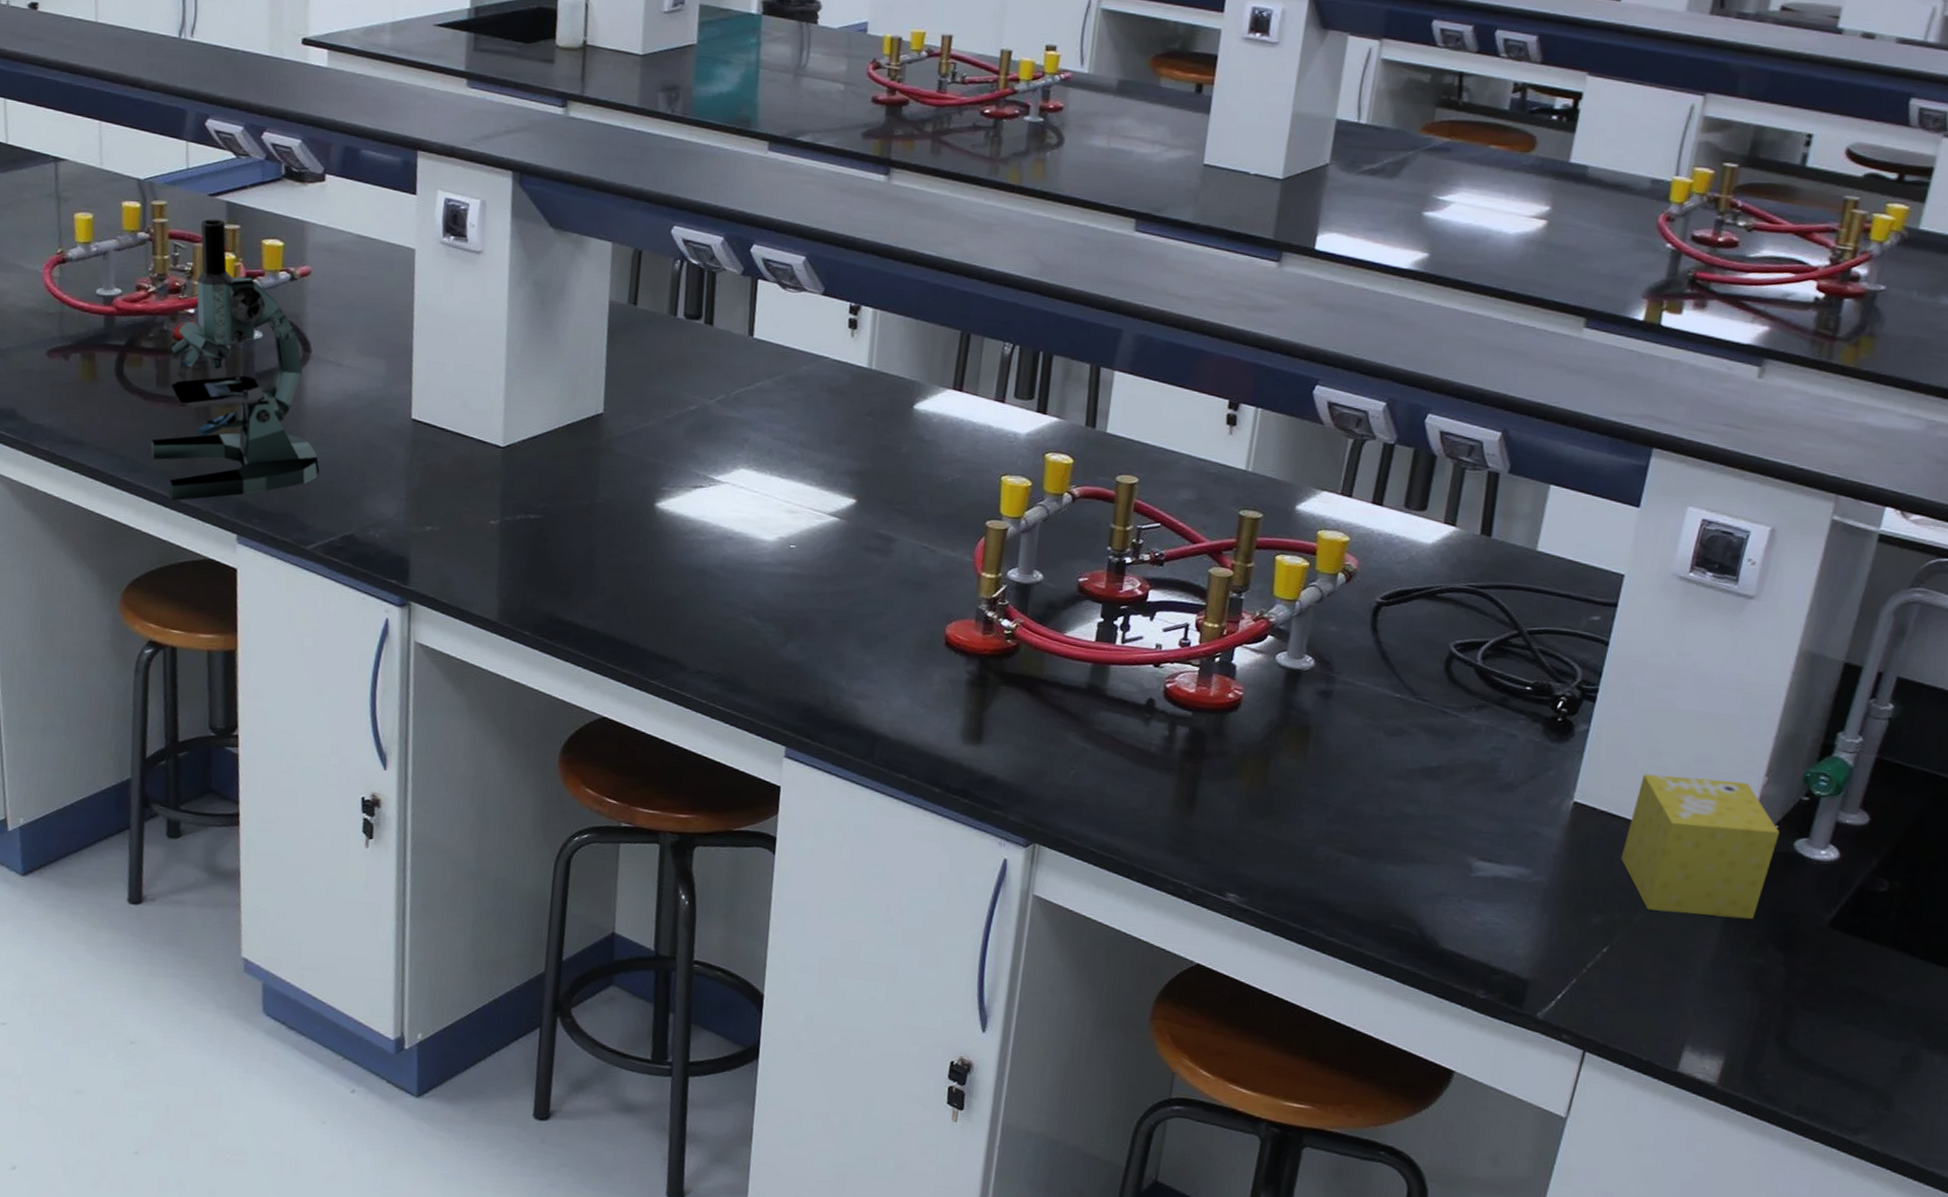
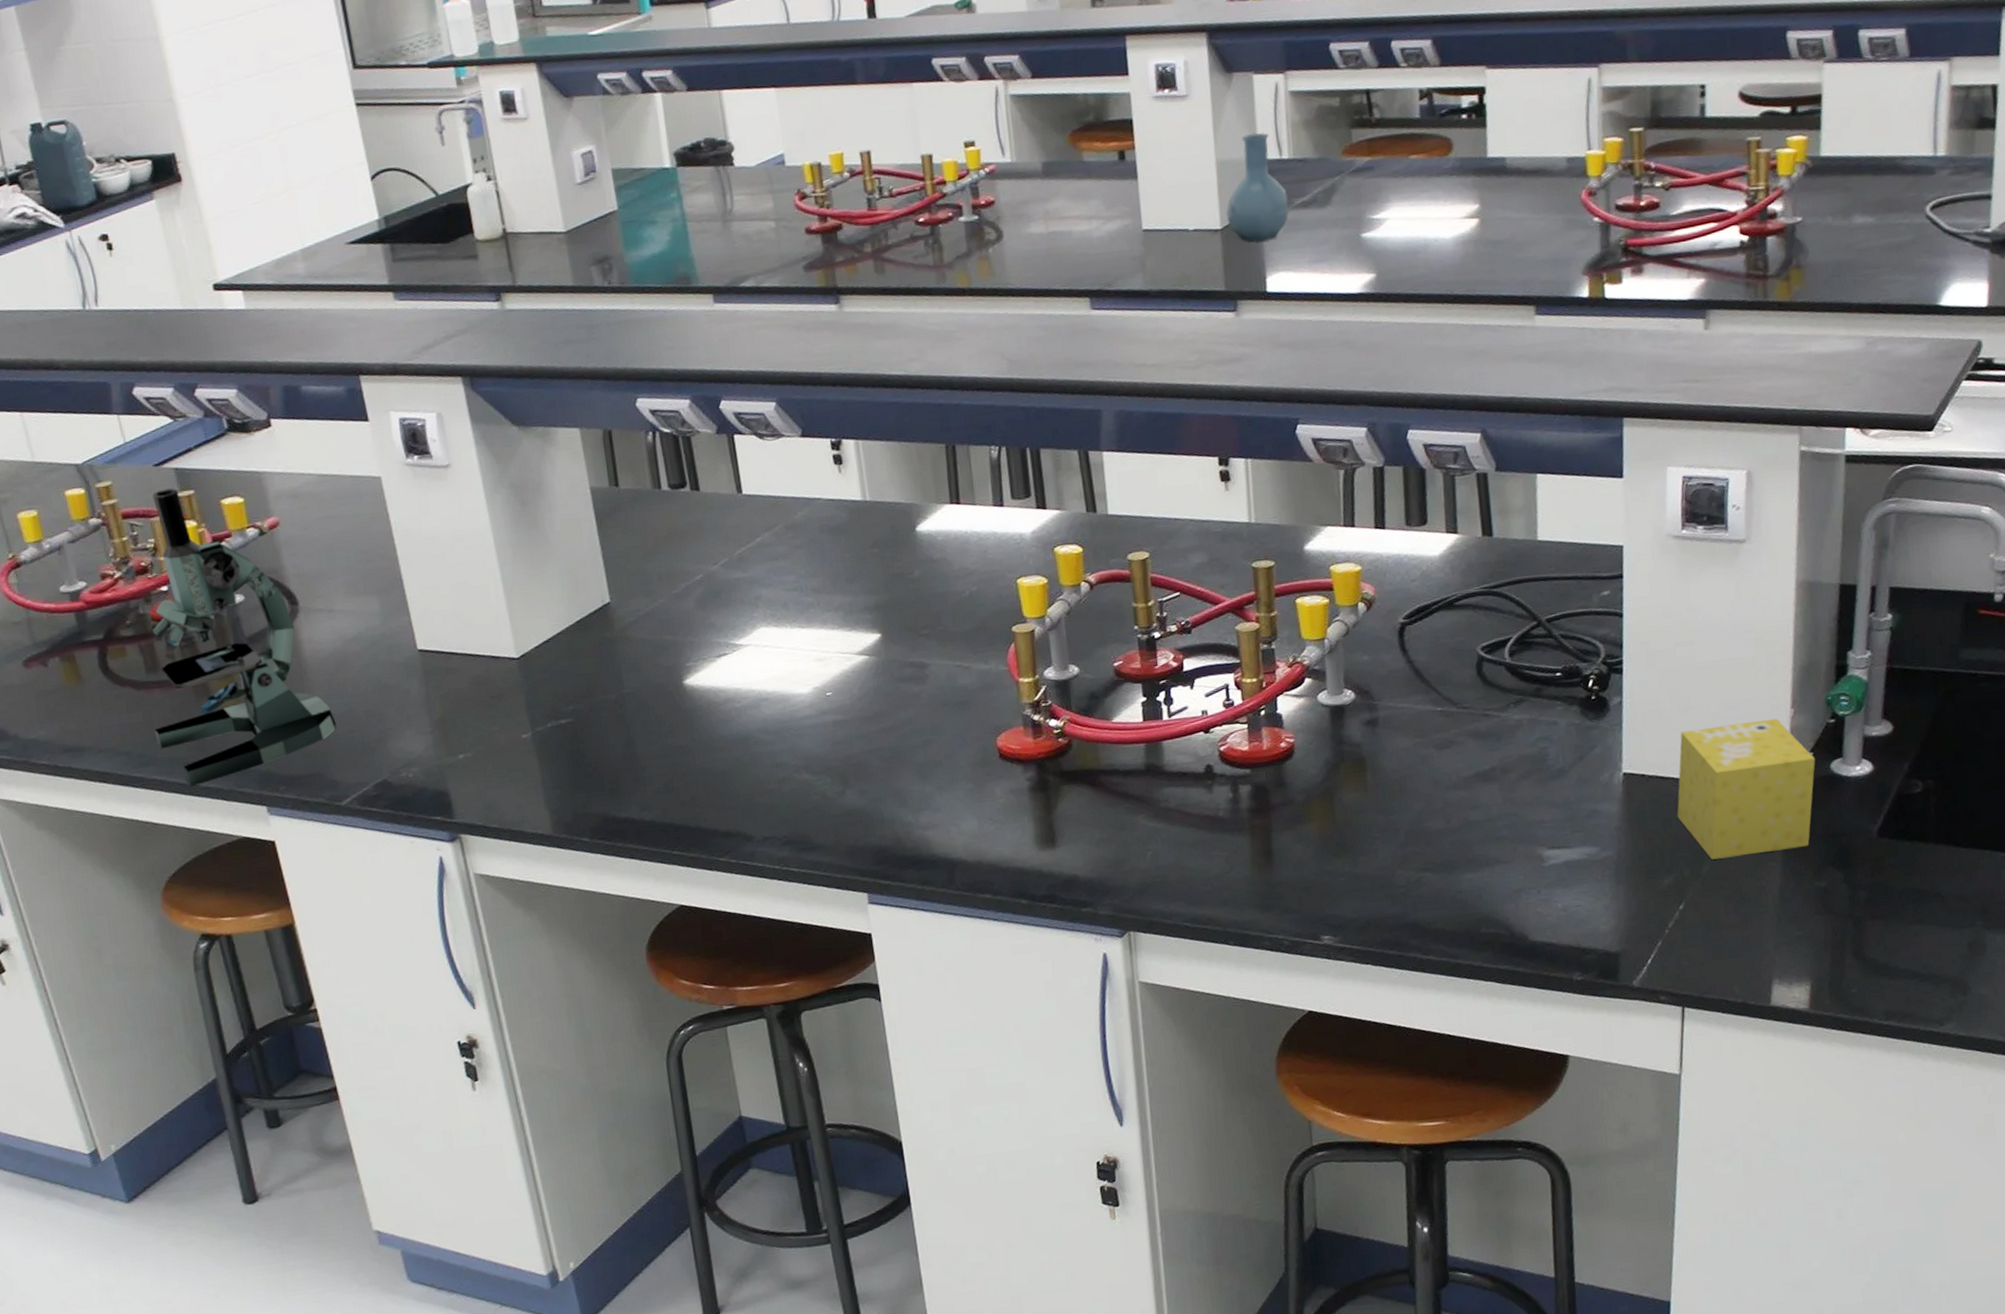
flask: none [1290,92,1358,199] -> present [1226,133,1290,242]

